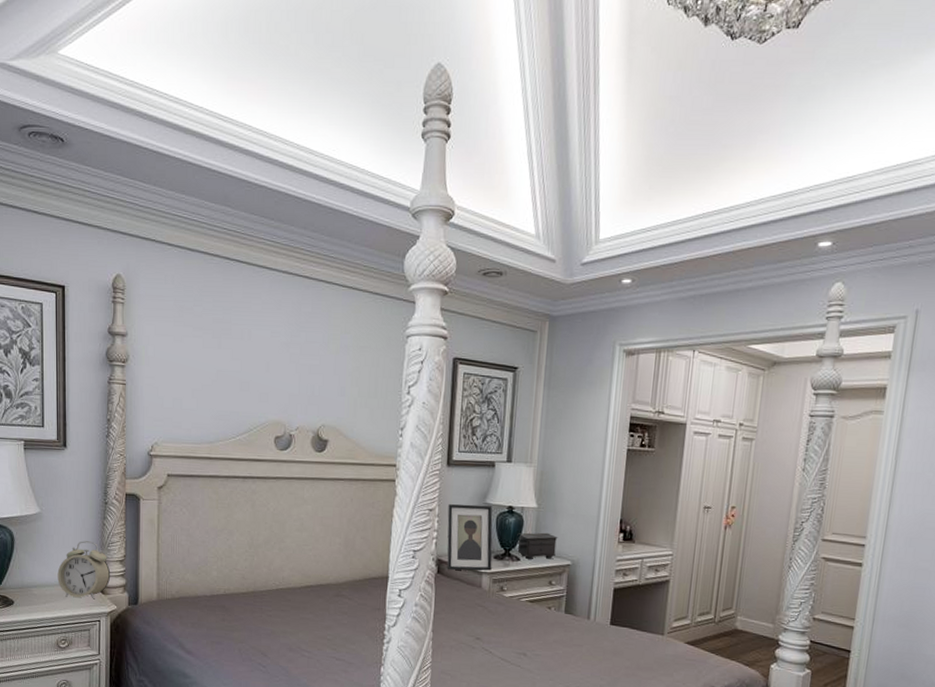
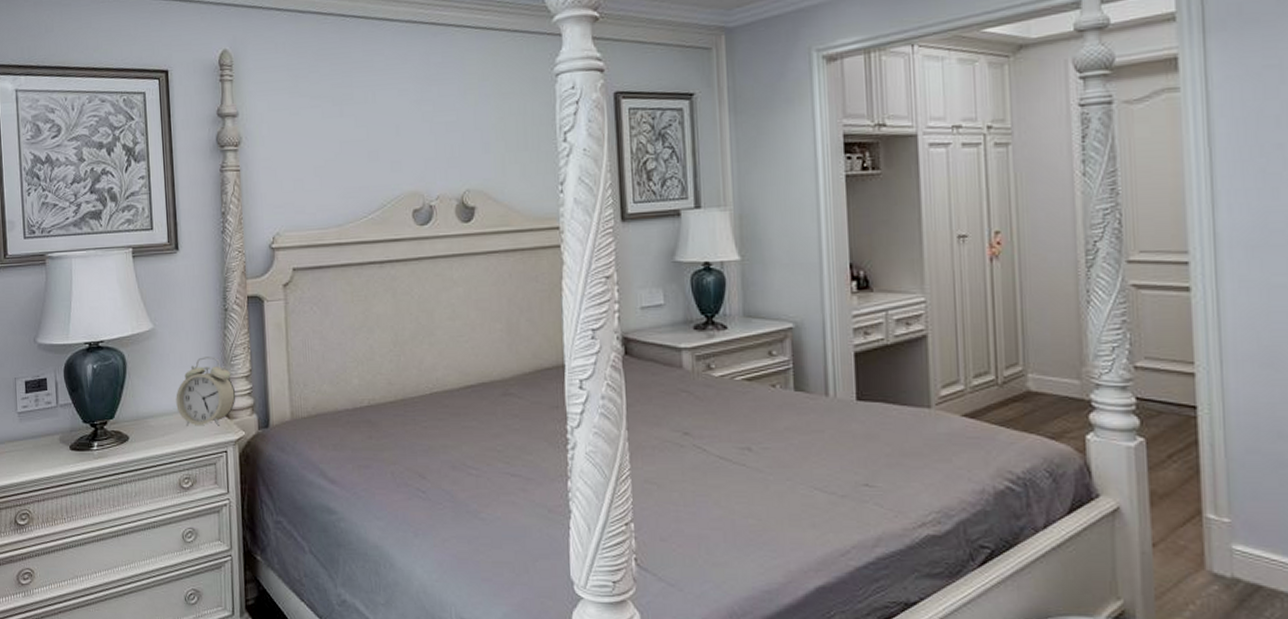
picture frame: present [447,504,493,571] -> none [628,264,693,350]
jewelry box: present [517,532,558,559] -> none [719,290,772,326]

